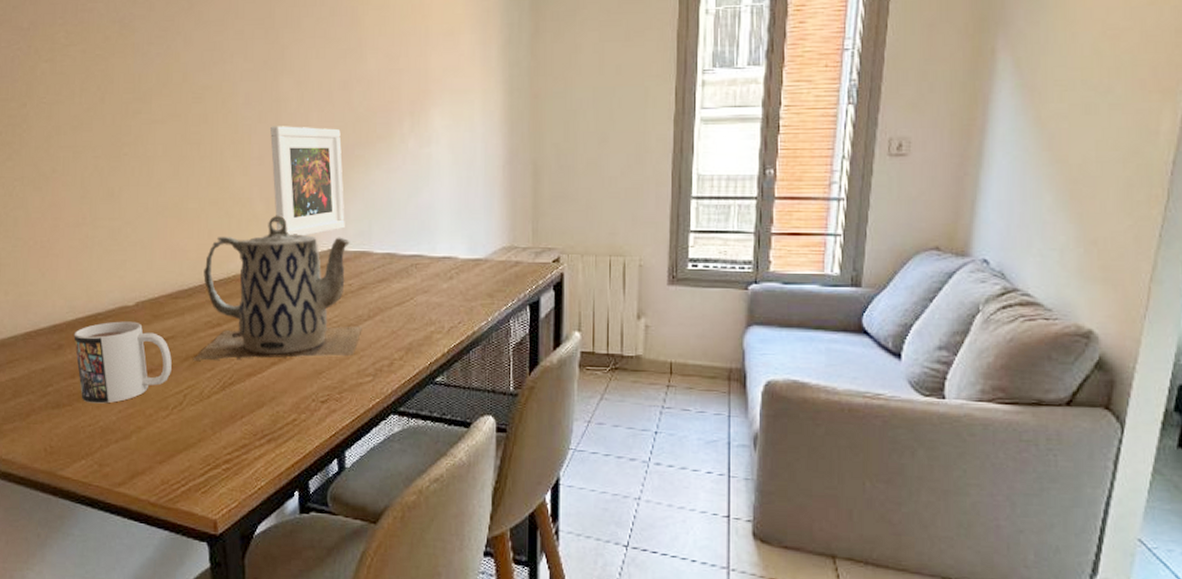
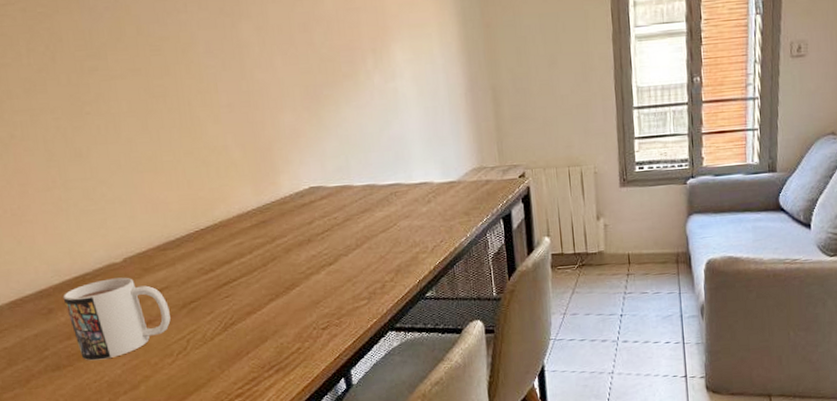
teapot: present [193,215,363,361] -> none [188,159,352,307]
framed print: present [270,126,345,237] -> none [236,70,323,177]

